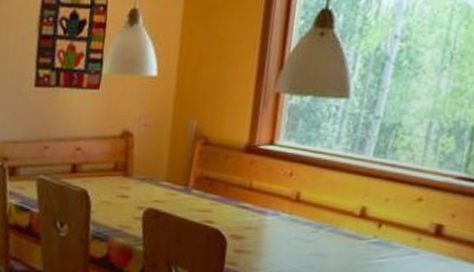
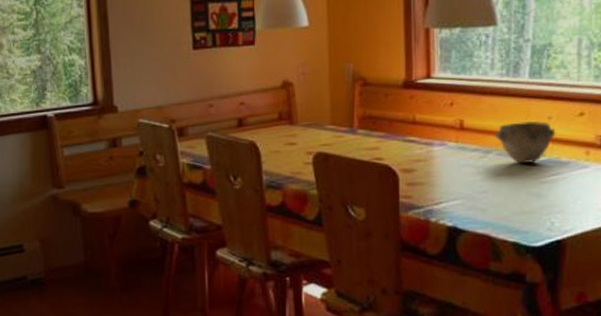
bowl: none [329,200,392,244] -> present [494,121,556,163]

